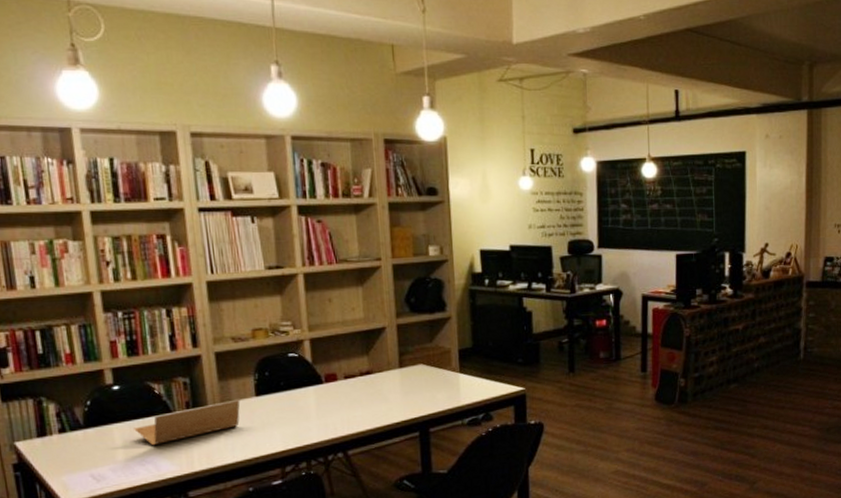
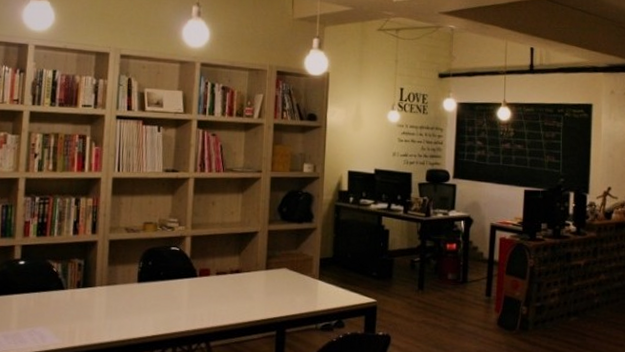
desk organizer: present [134,399,240,445] -> none [30,284,124,317]

